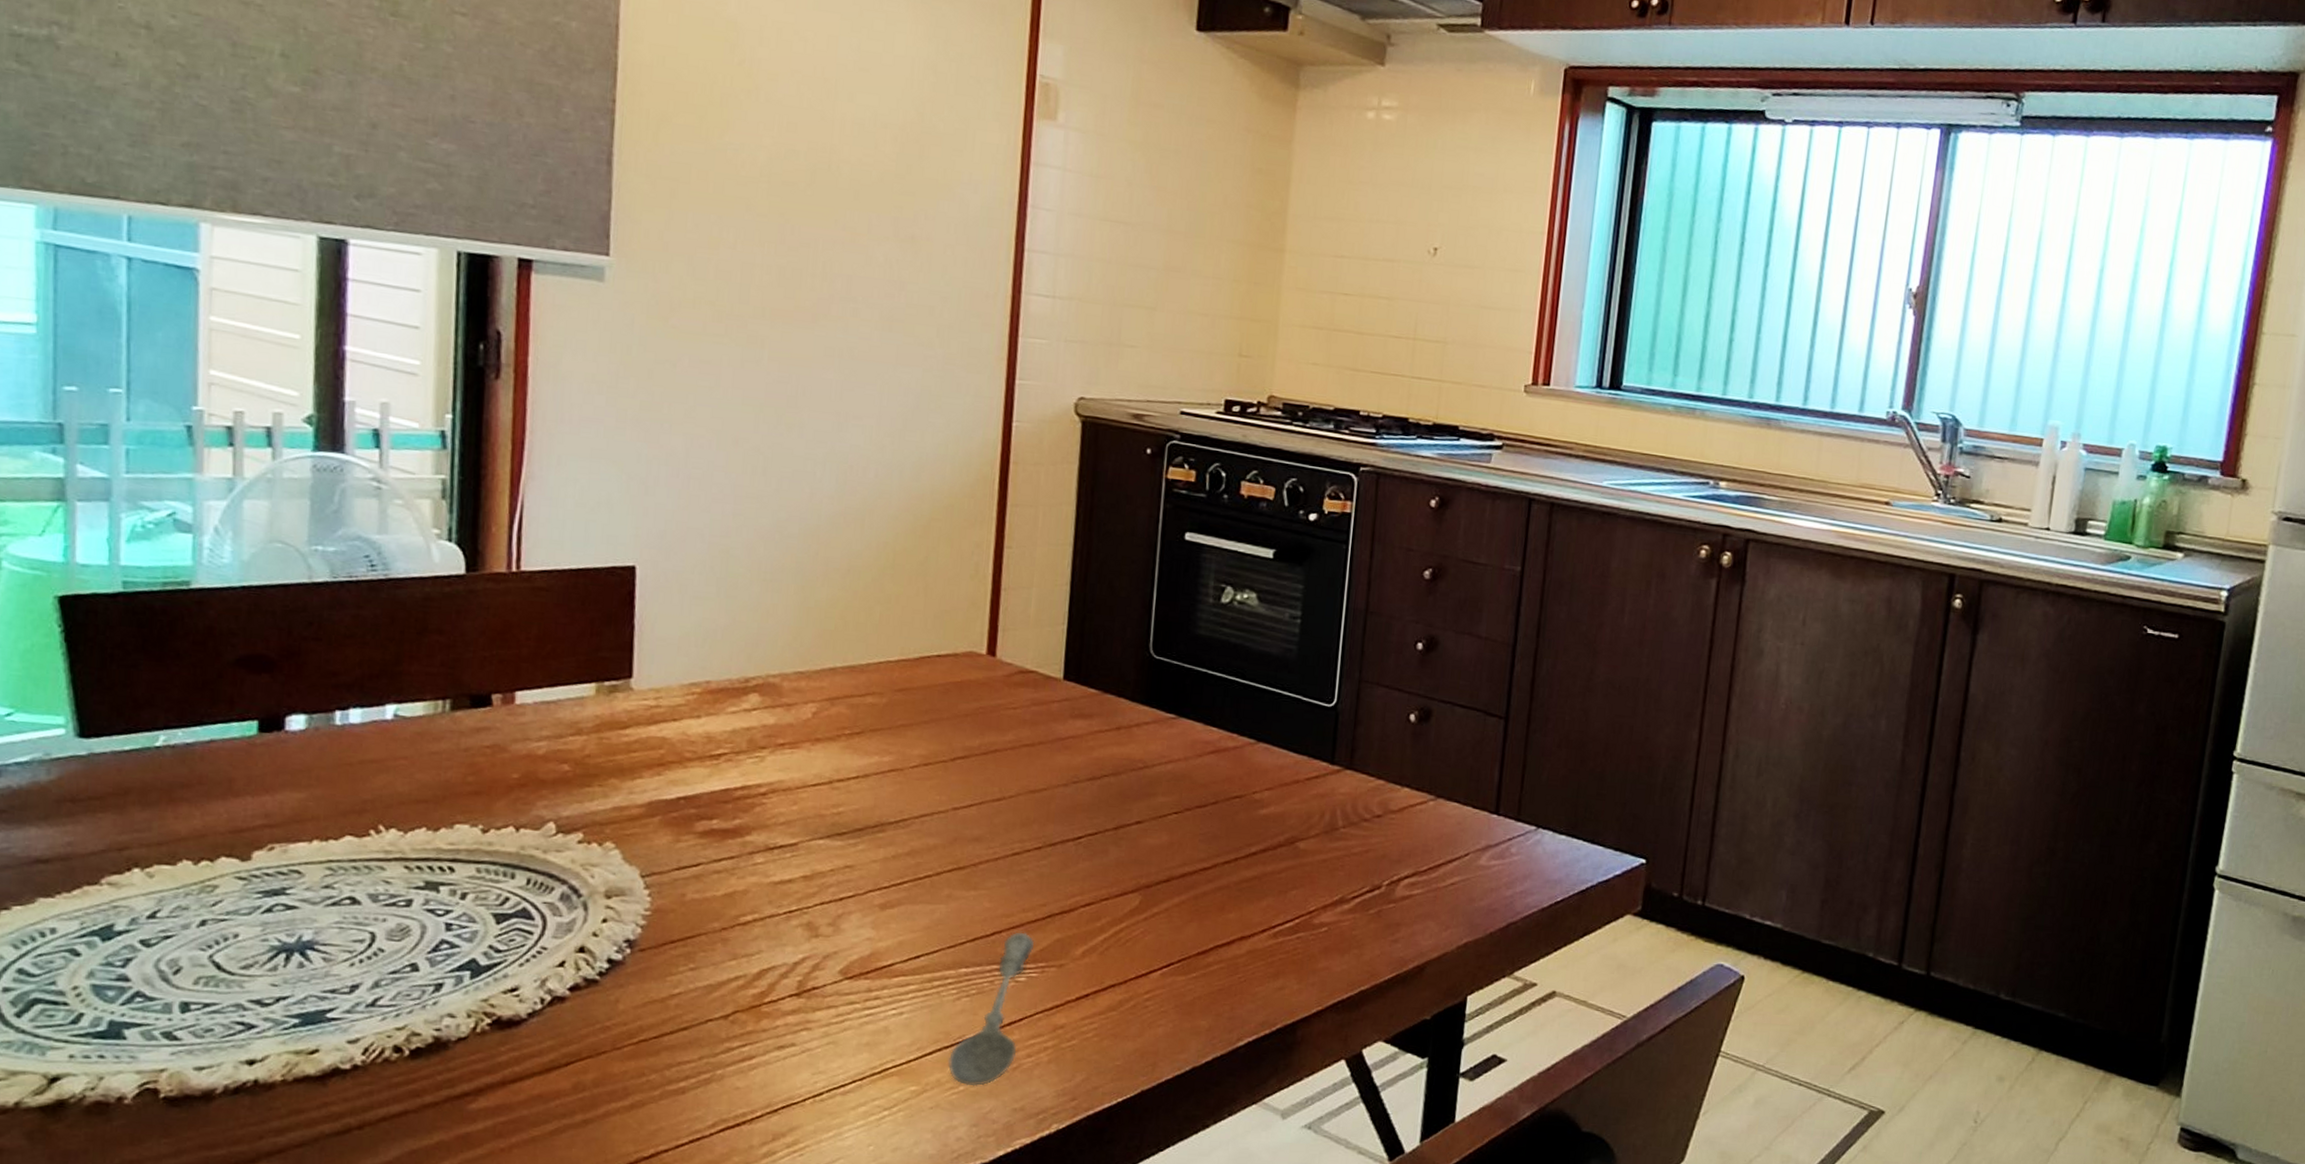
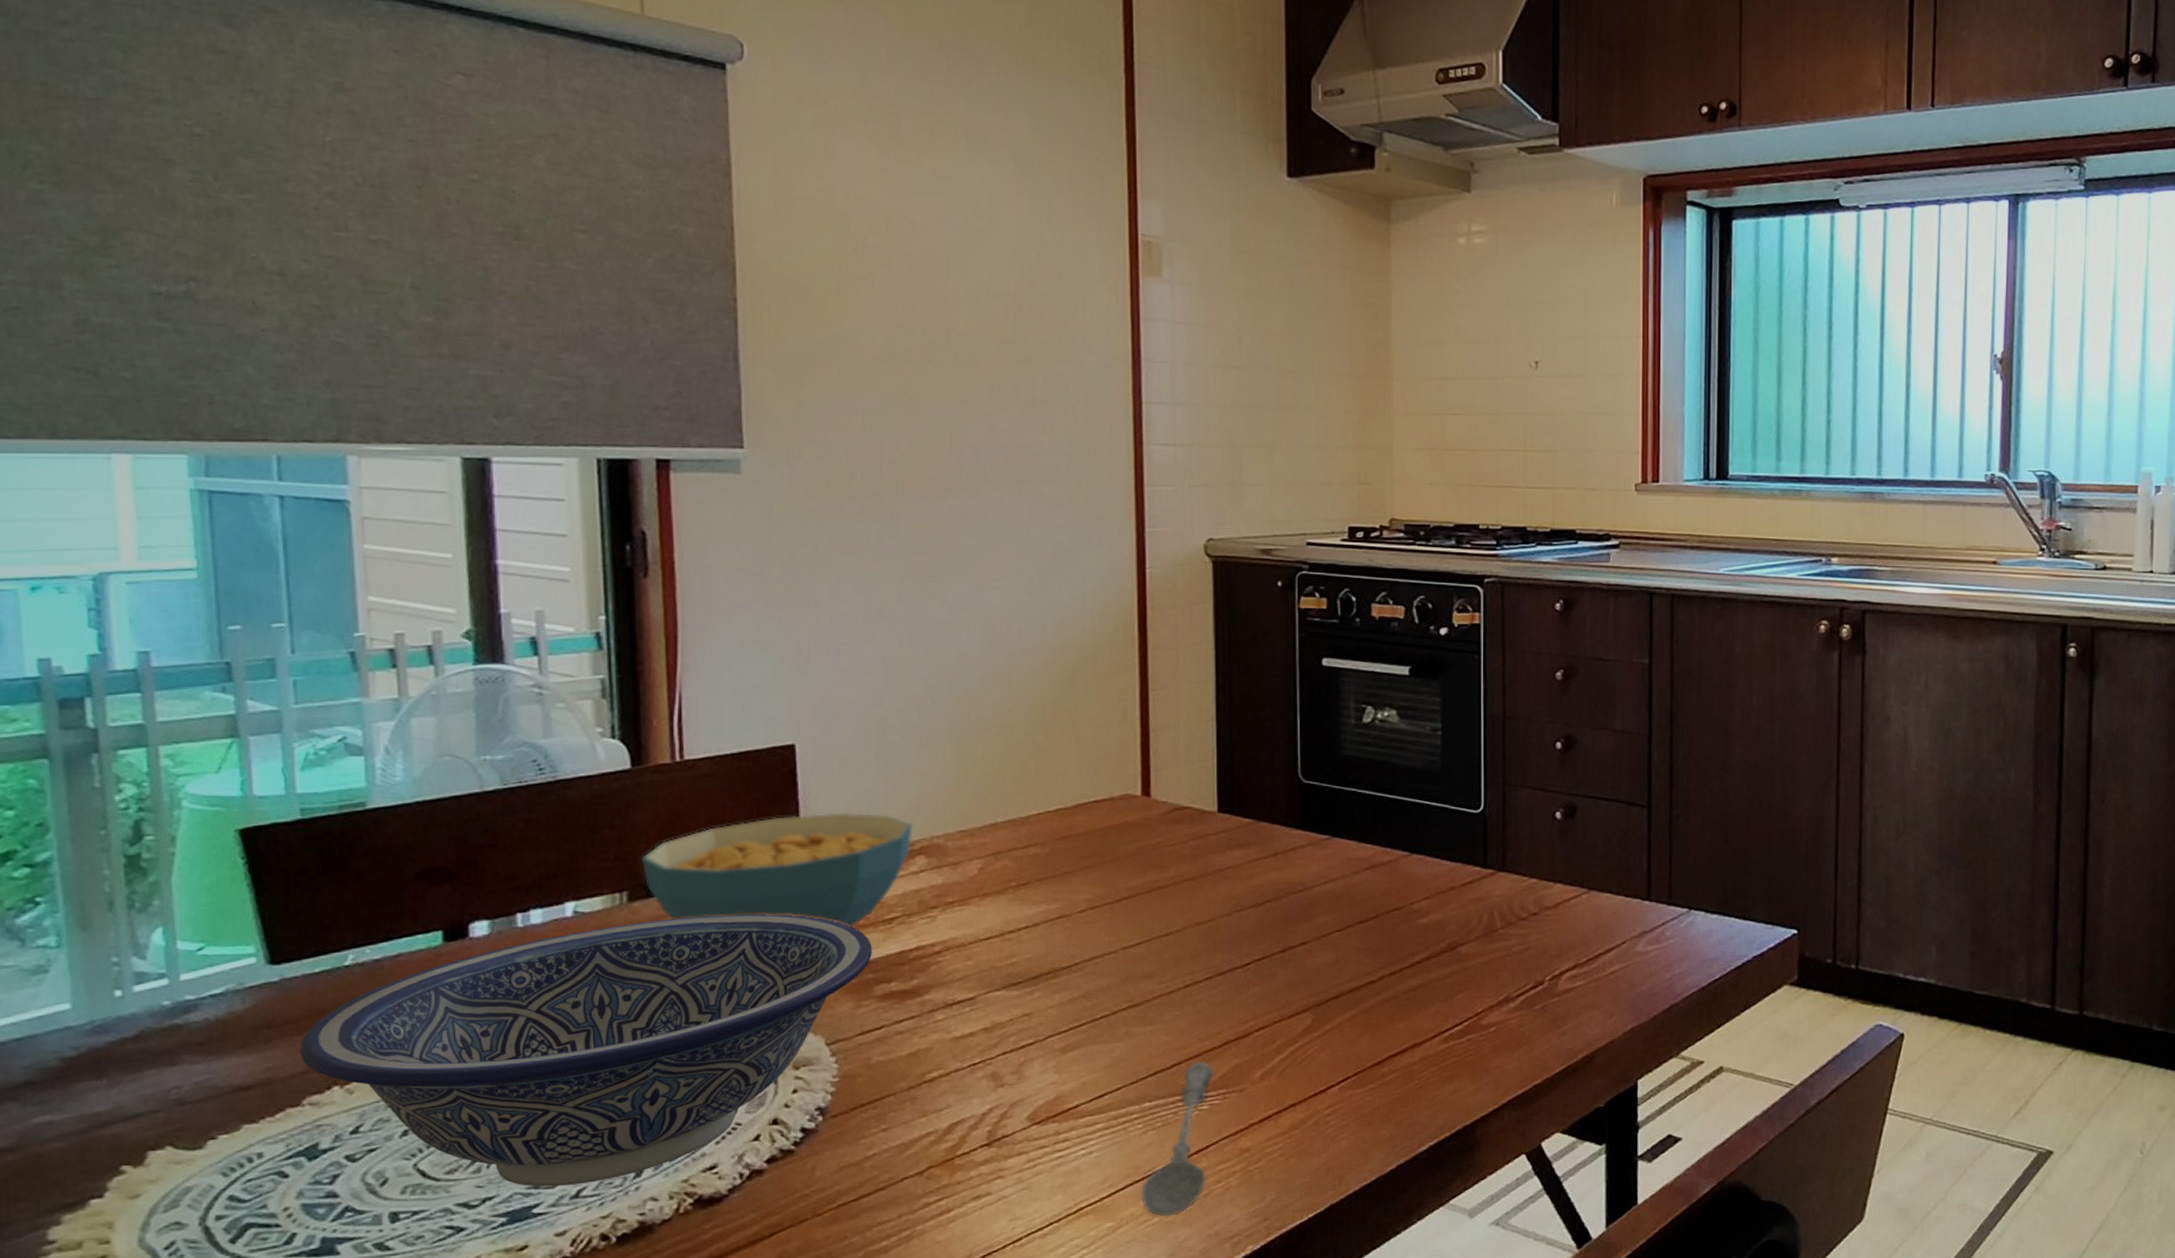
decorative bowl: none [102,732,697,994] -> present [300,914,872,1187]
cereal bowl: none [467,638,749,759] -> present [641,812,912,927]

